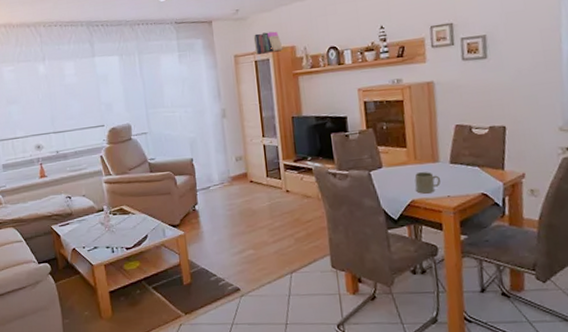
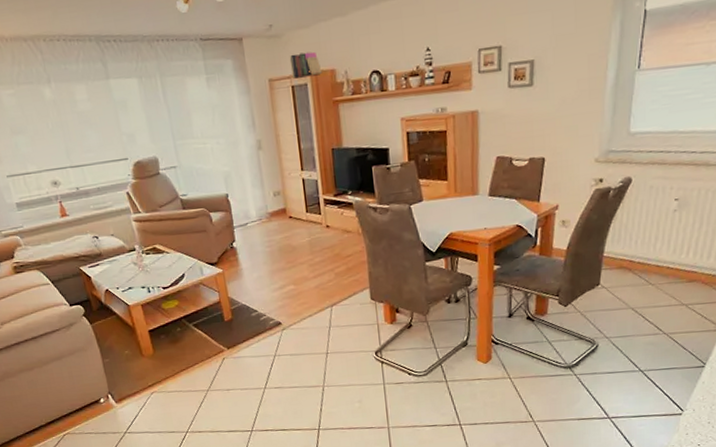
mug: present [414,172,440,194] -> none [454,205,478,227]

